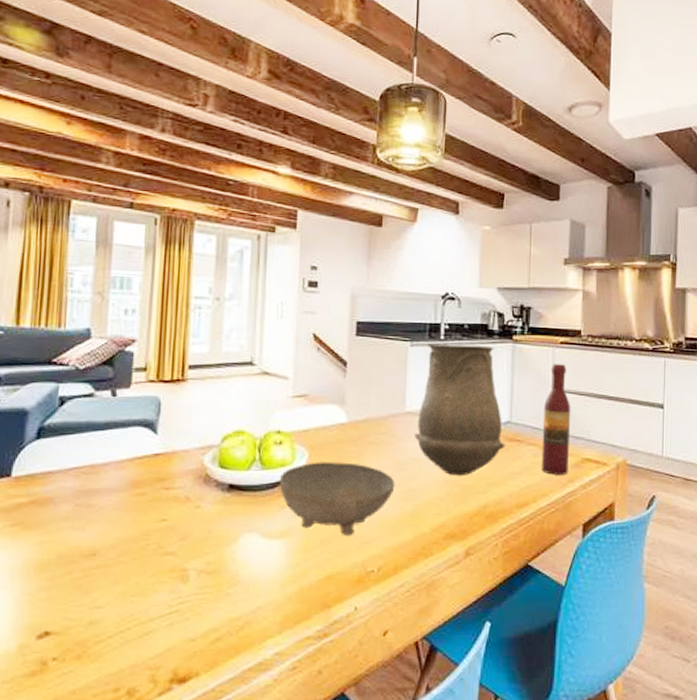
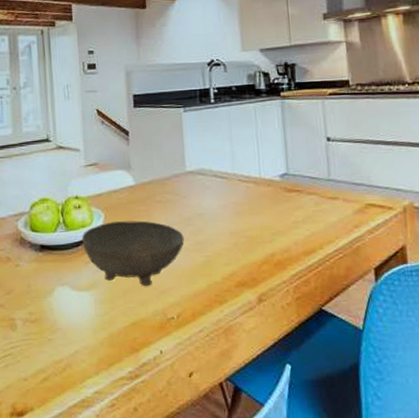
vase: present [415,343,505,476] -> none [197,104,285,228]
wine bottle: present [541,363,571,475] -> none [319,114,353,222]

